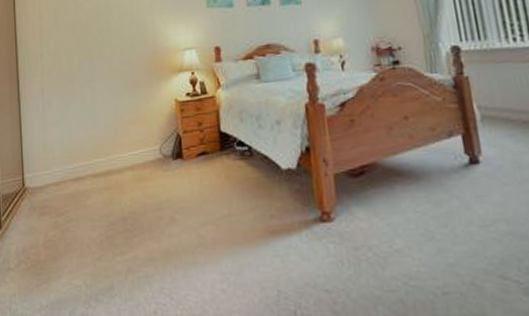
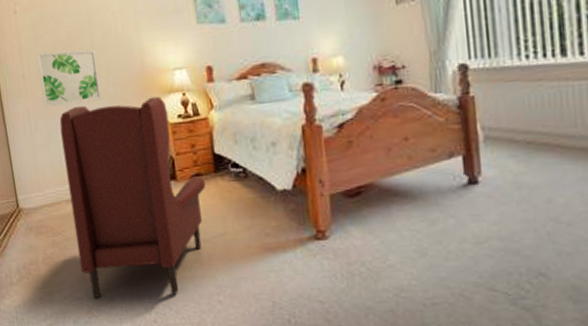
wall art: none [55,30,115,84] -> present [36,49,103,106]
armchair: none [72,75,212,287] -> present [59,96,206,299]

